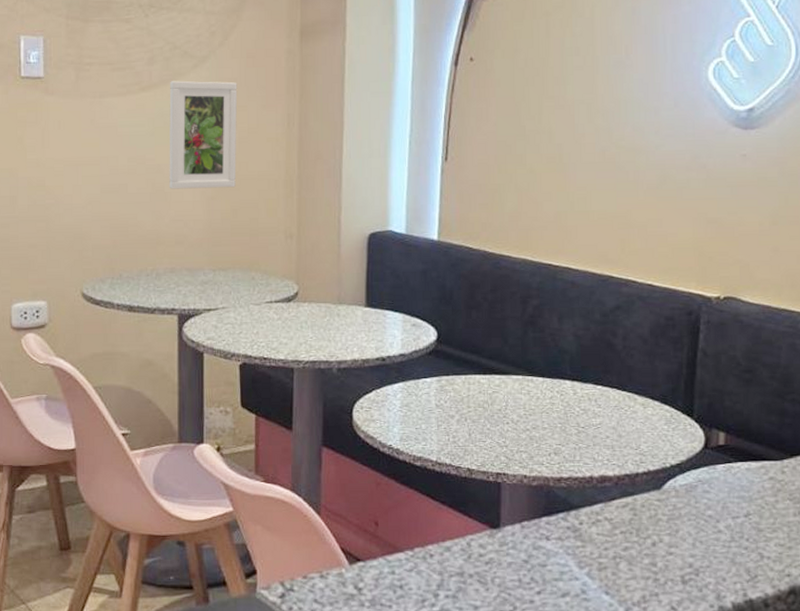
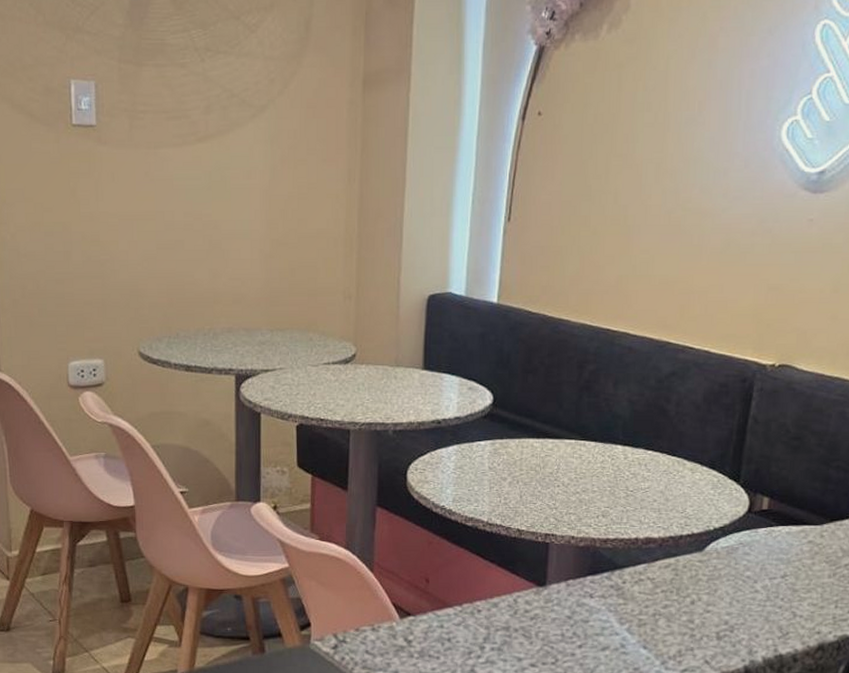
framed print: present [169,80,238,189] -> none [226,131,297,247]

